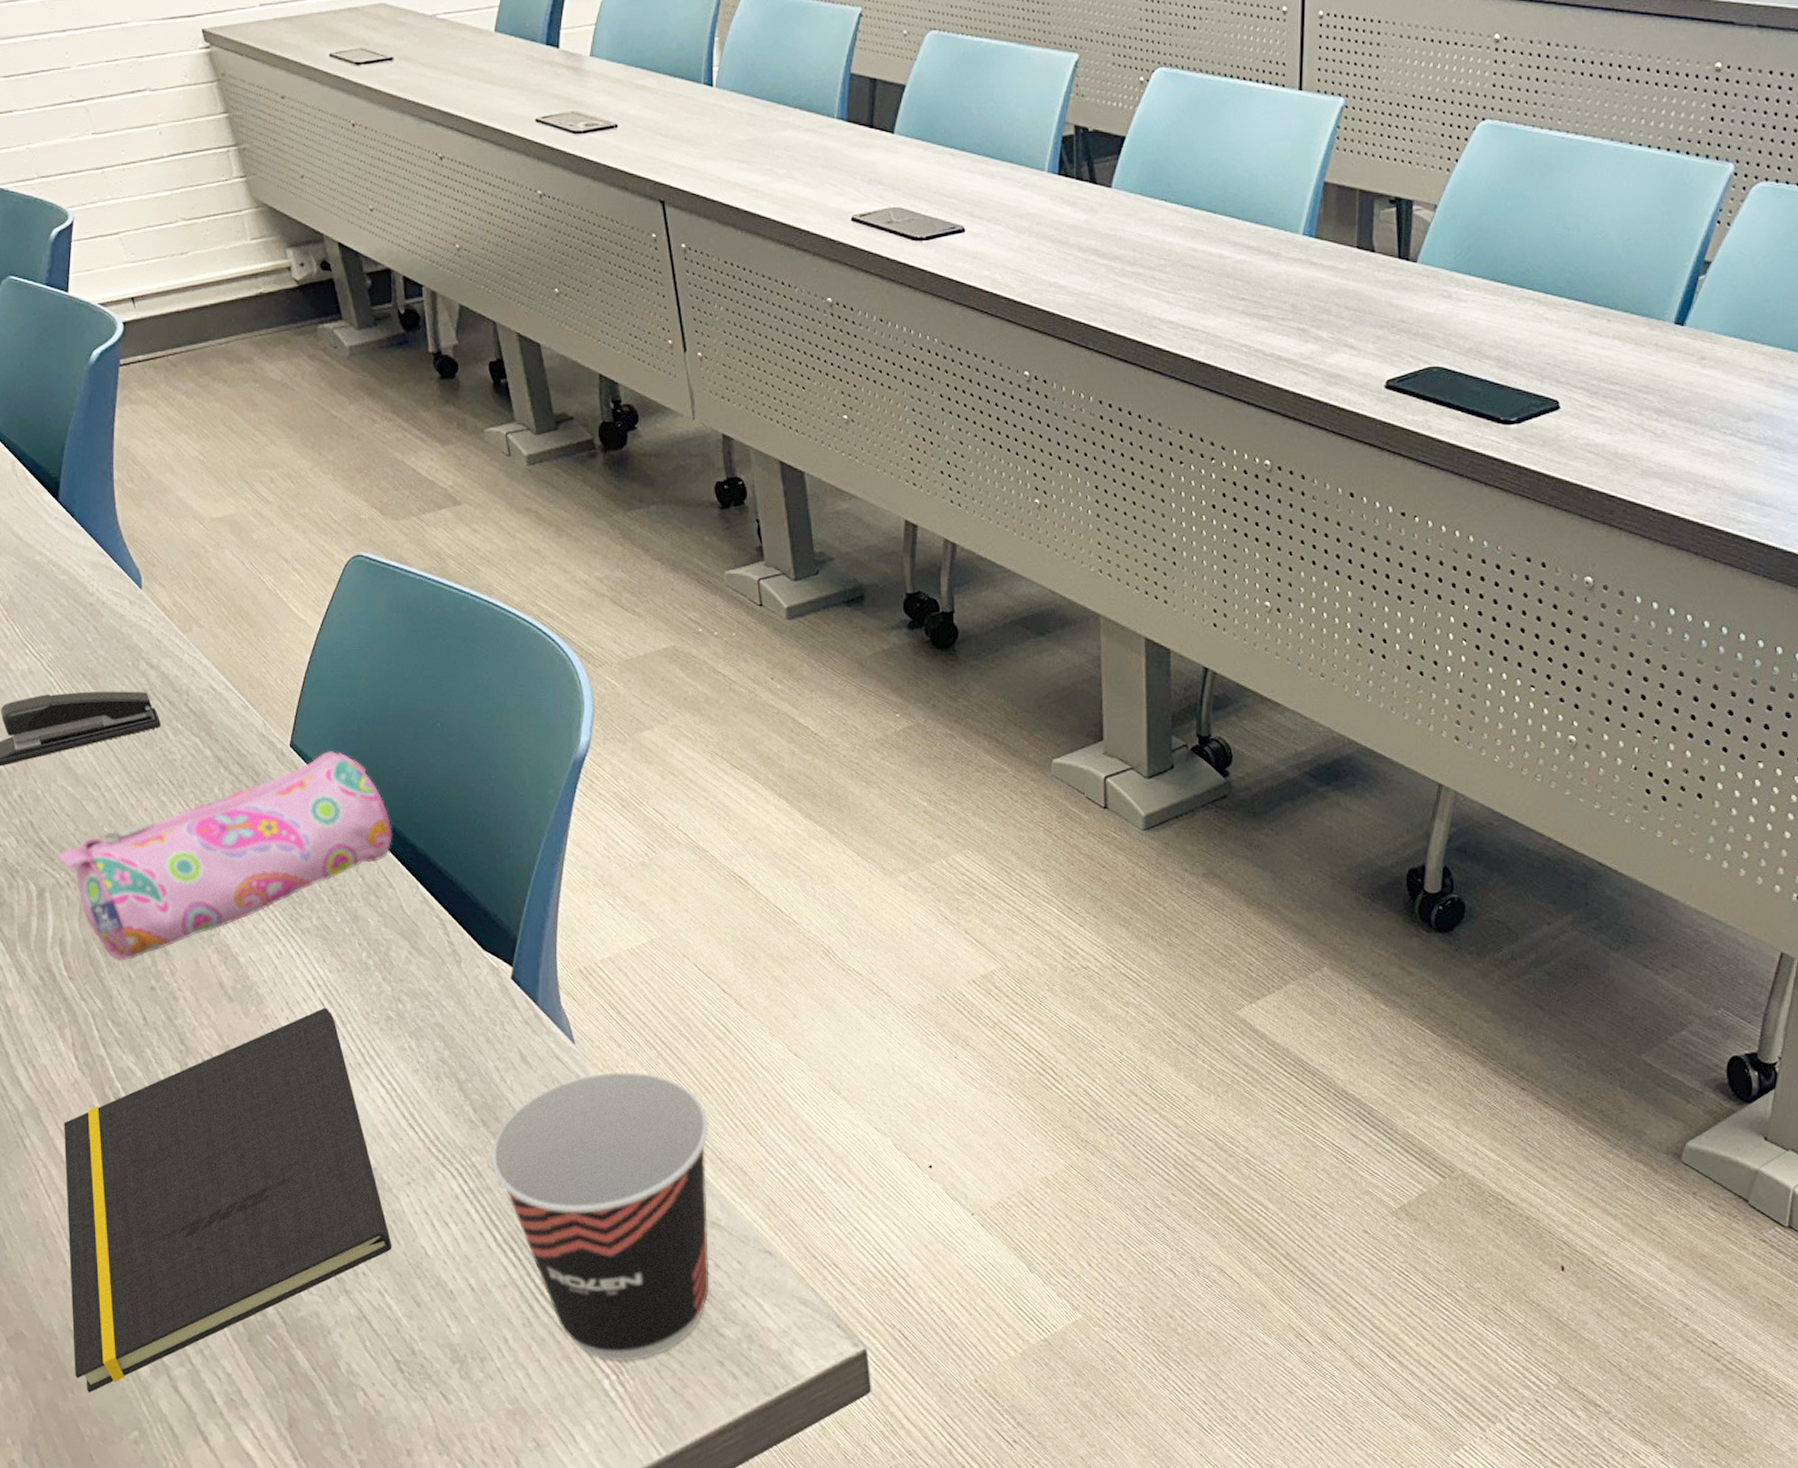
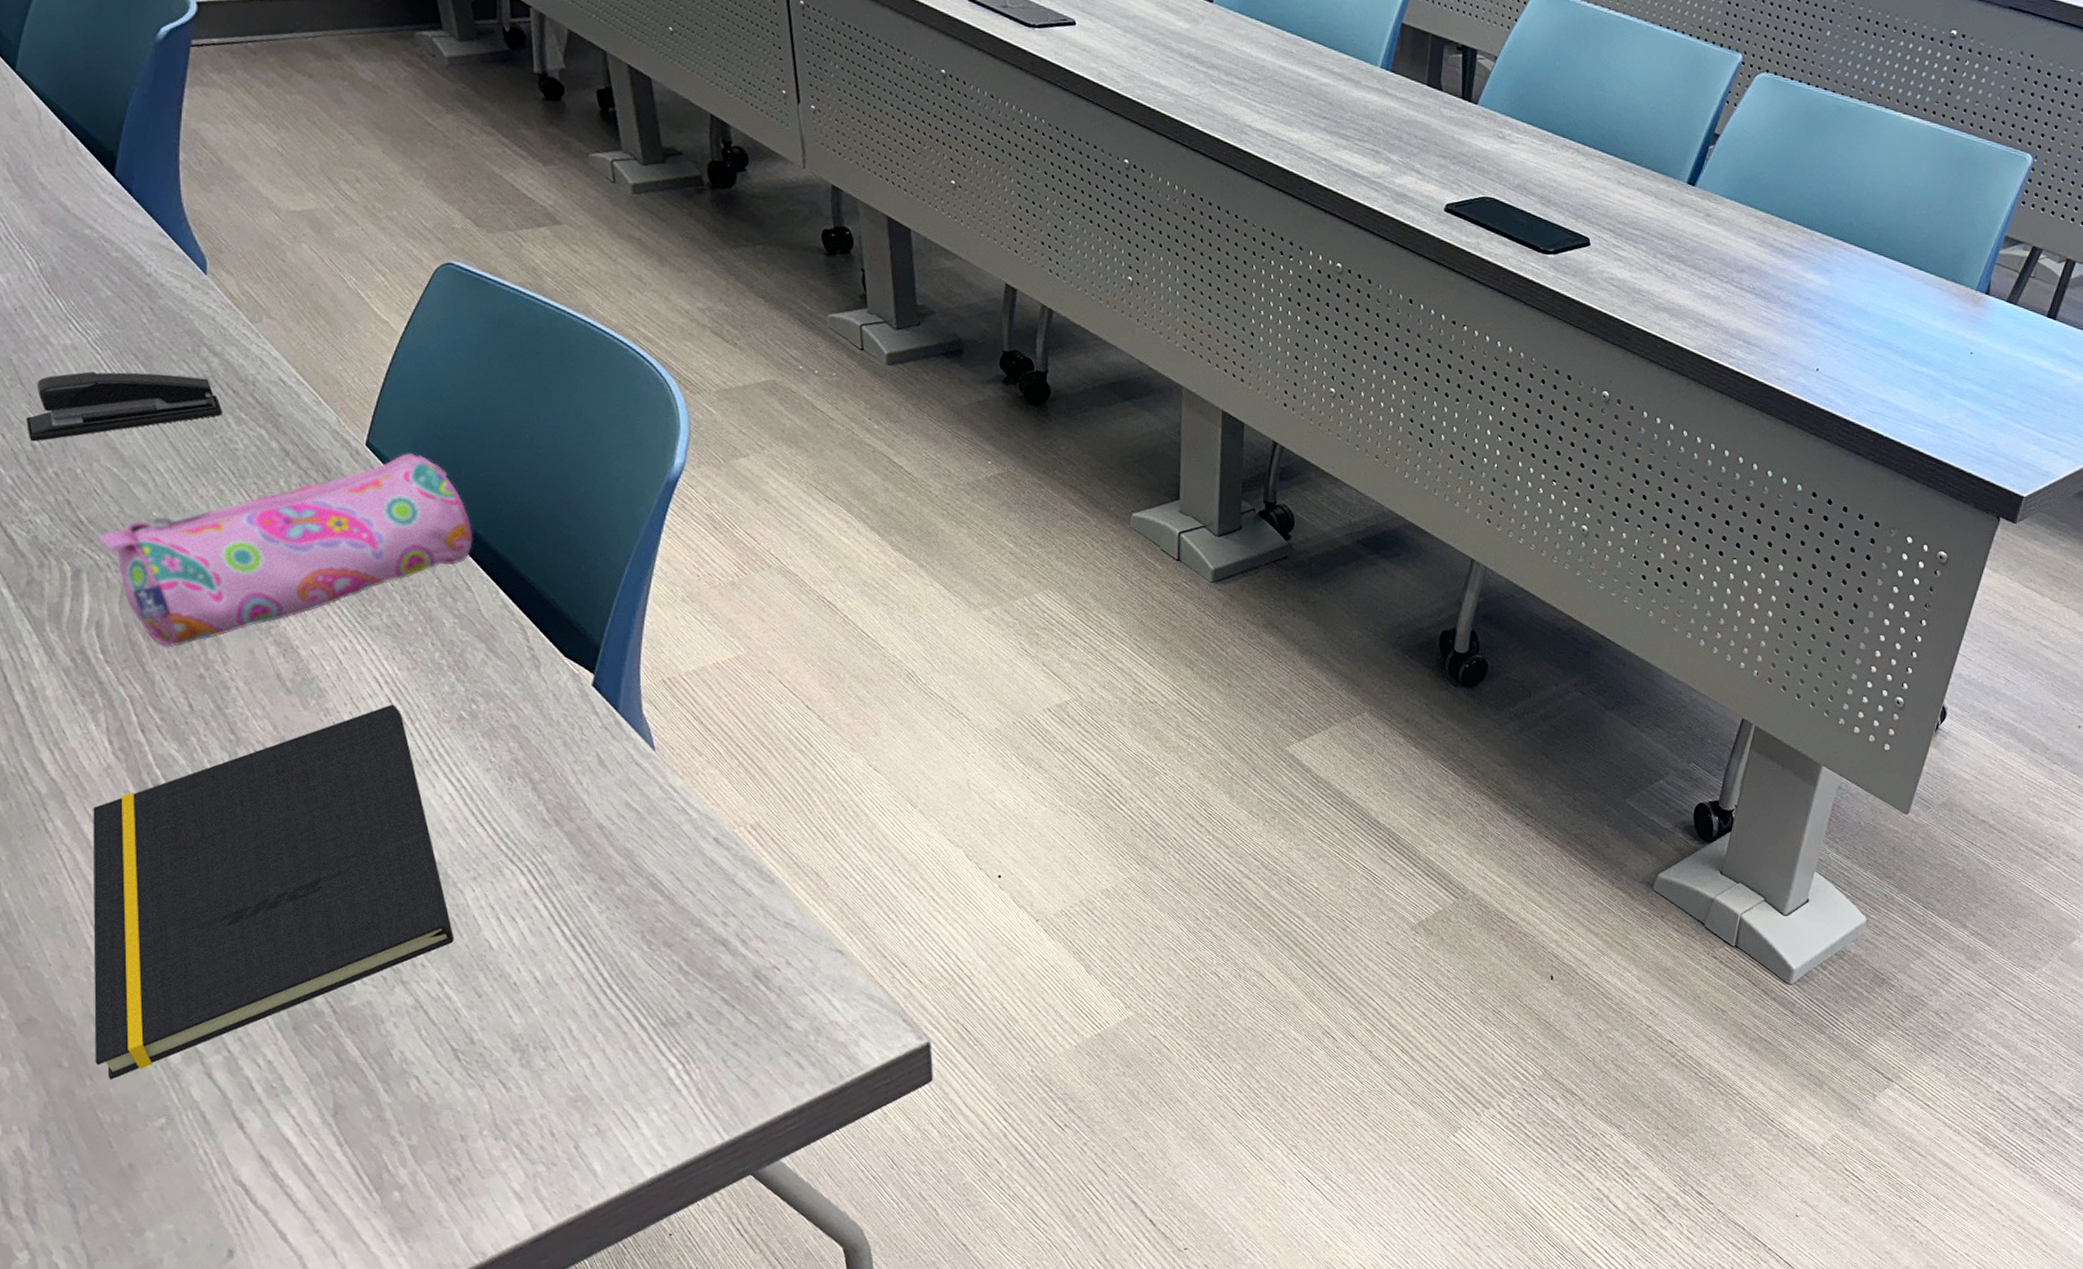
cup: present [490,1072,710,1362] -> none [562,779,787,1052]

